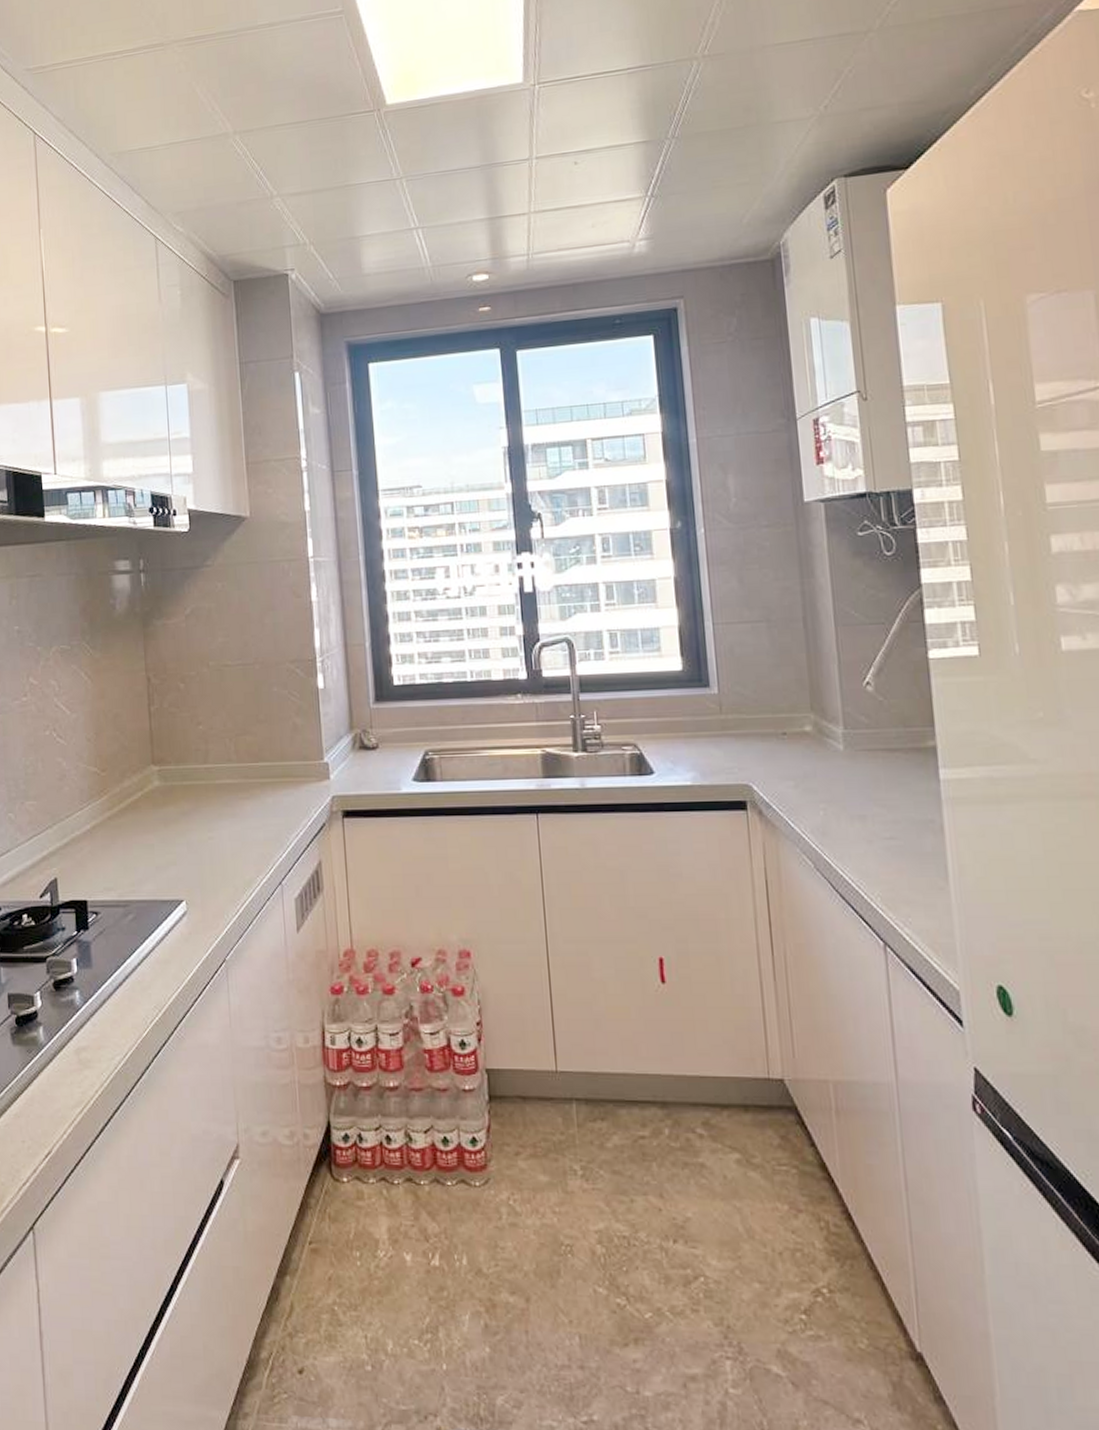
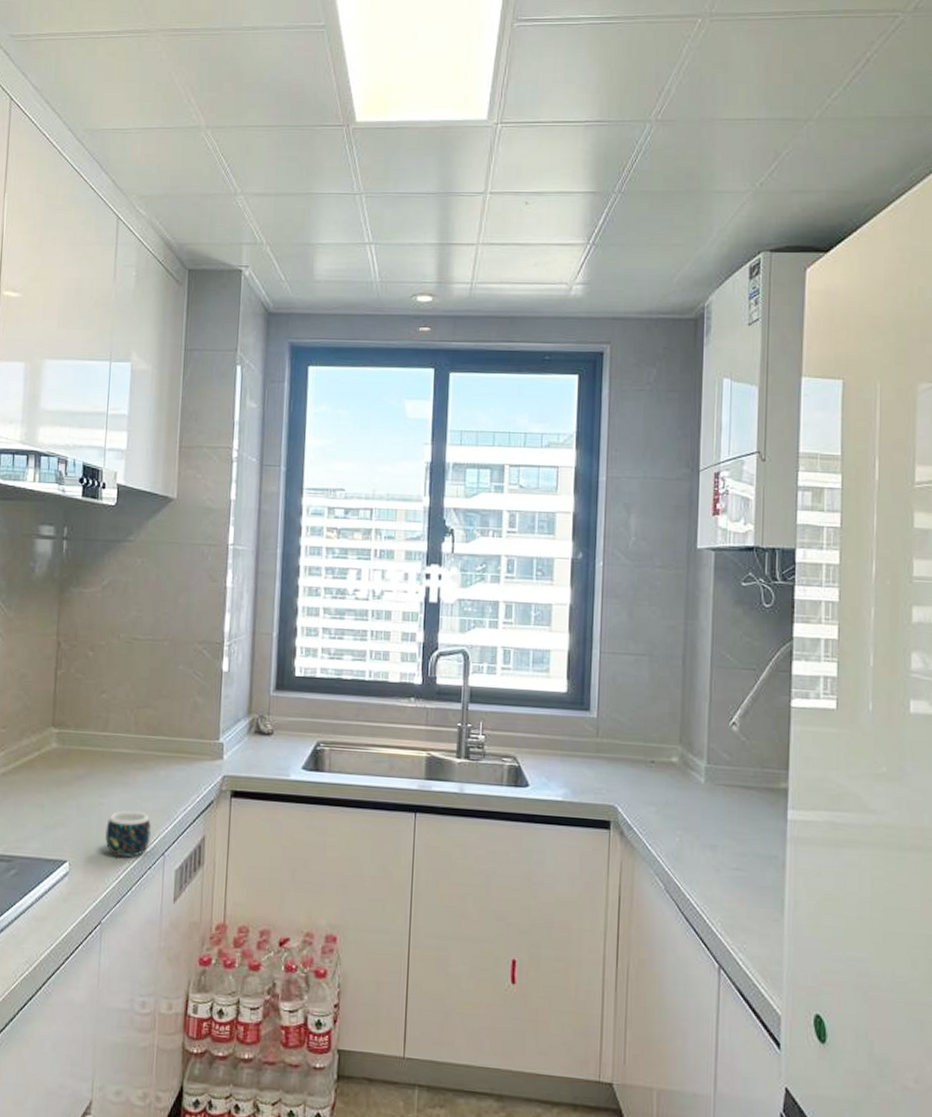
mug: none [219,843,266,891] -> present [105,811,152,857]

